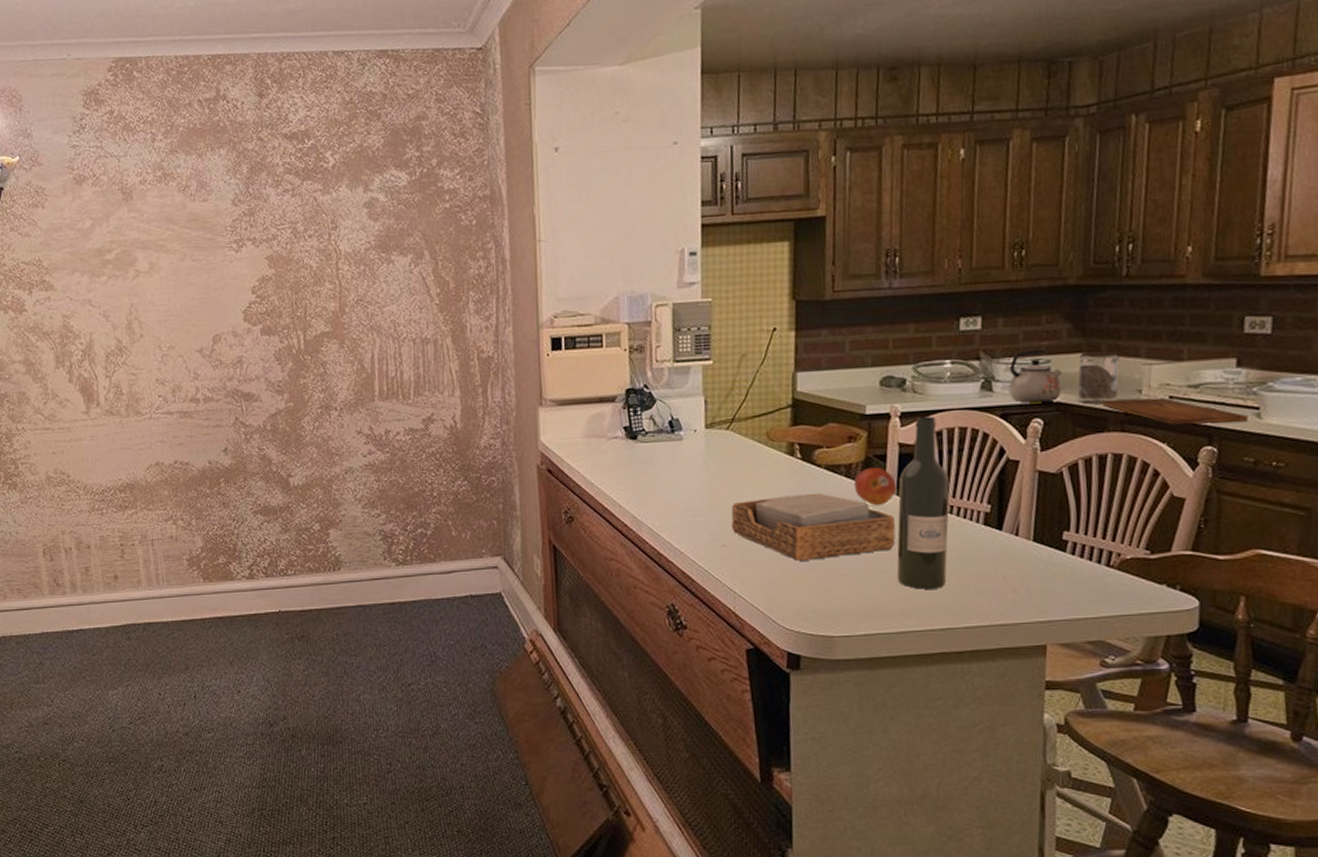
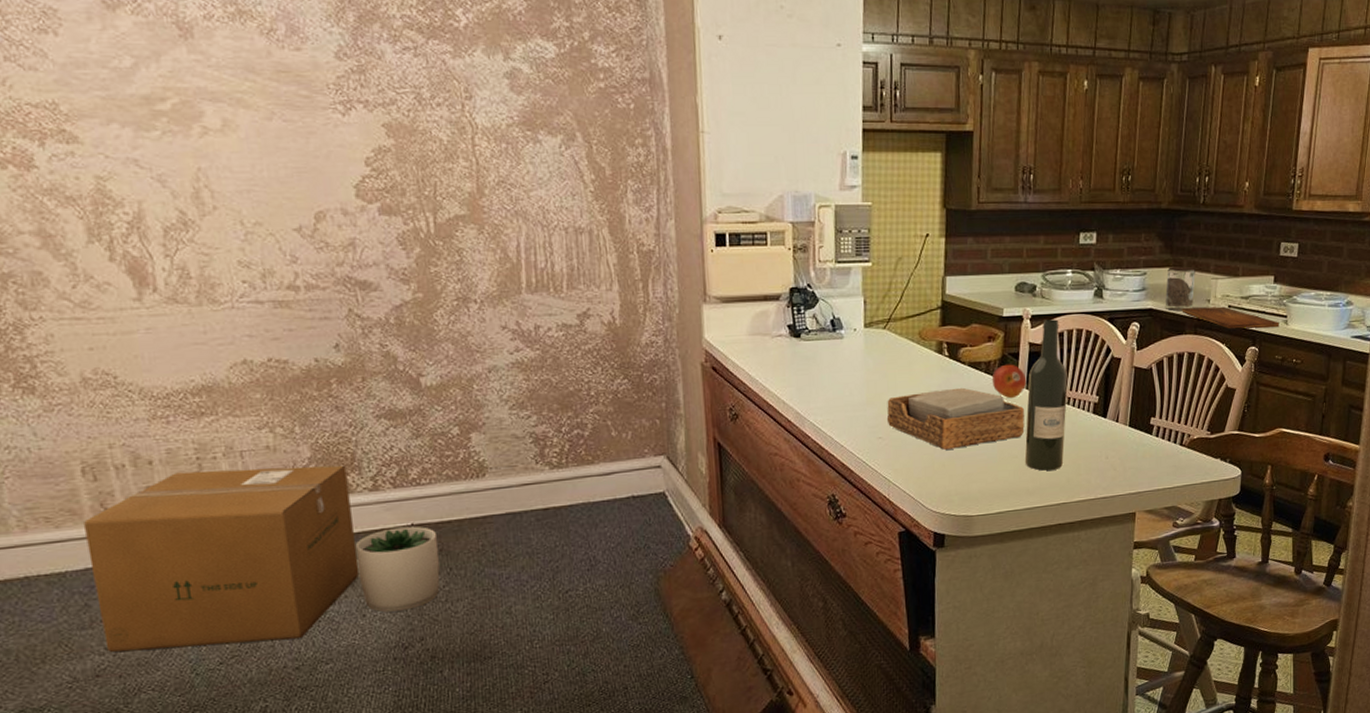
box: none [43,554,237,707] -> present [84,465,360,653]
planter: none [234,613,301,690] -> present [355,526,440,613]
kettle: present [1008,349,1062,404] -> none [1115,263,1154,310]

